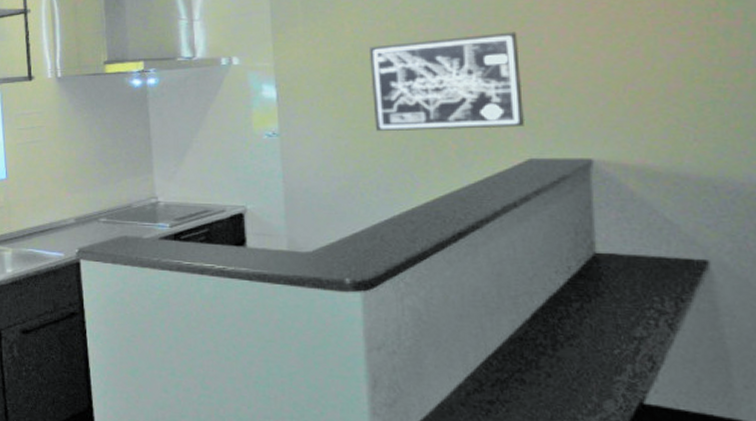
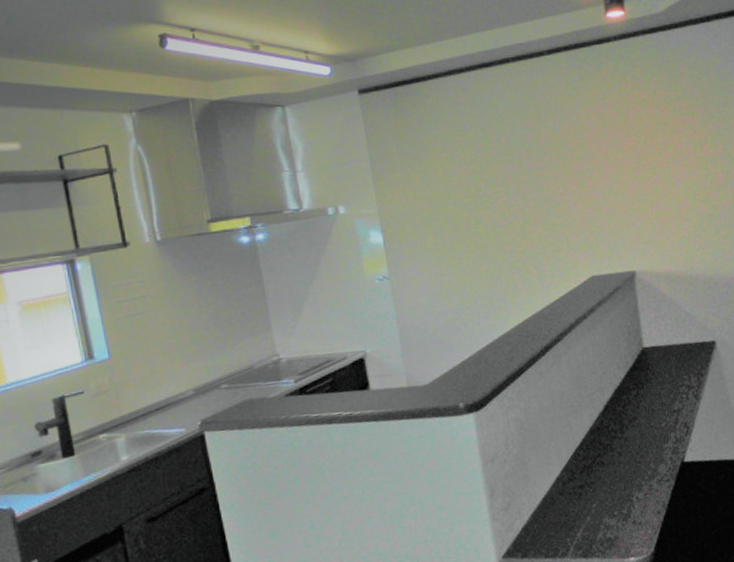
wall art: present [368,31,526,132] -> none [459,167,586,266]

